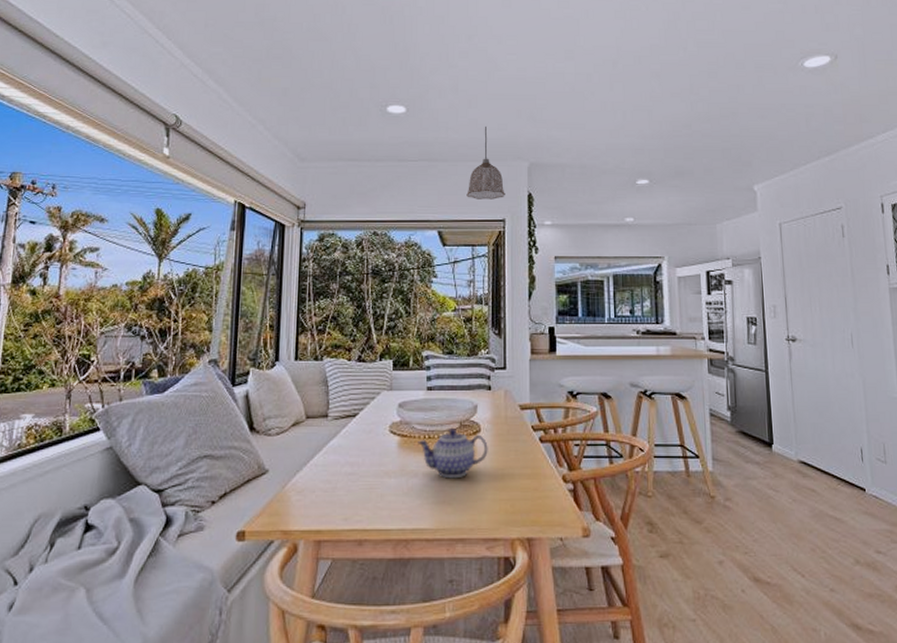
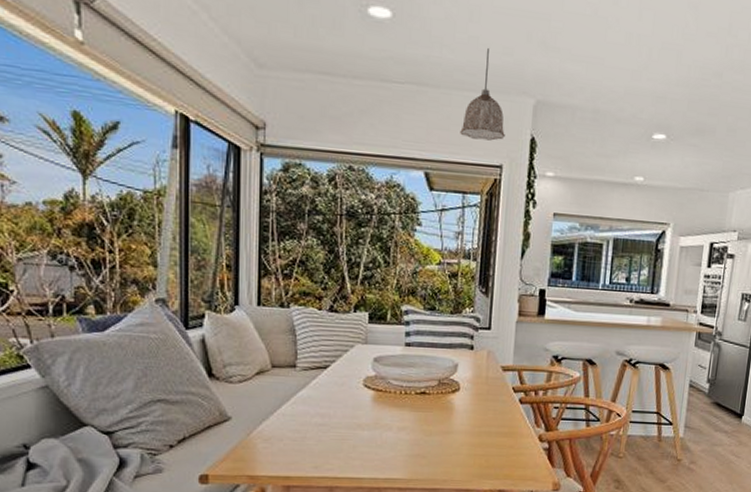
teapot: present [418,429,488,479] -> none [393,386,467,434]

